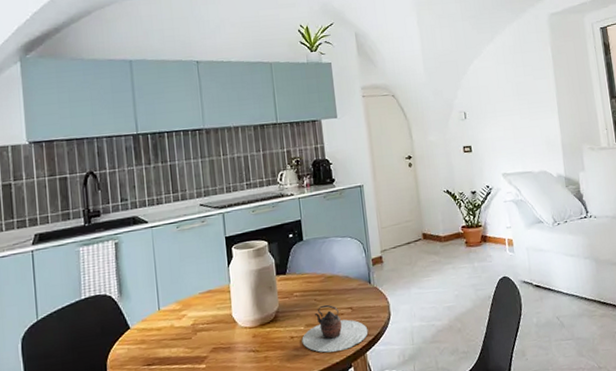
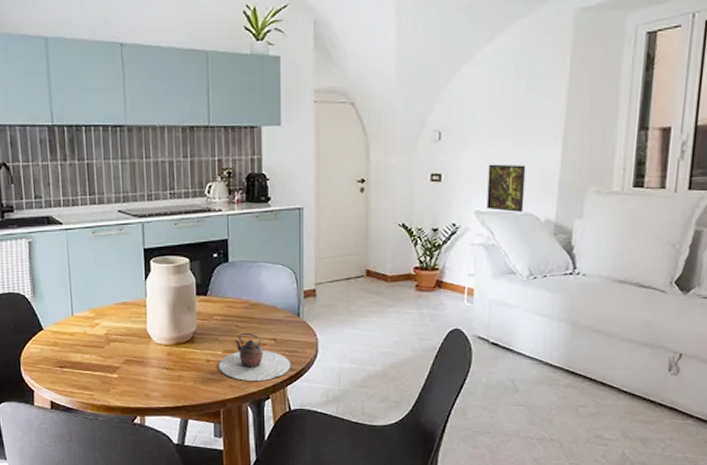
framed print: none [506,132,540,172] -> present [486,164,526,212]

